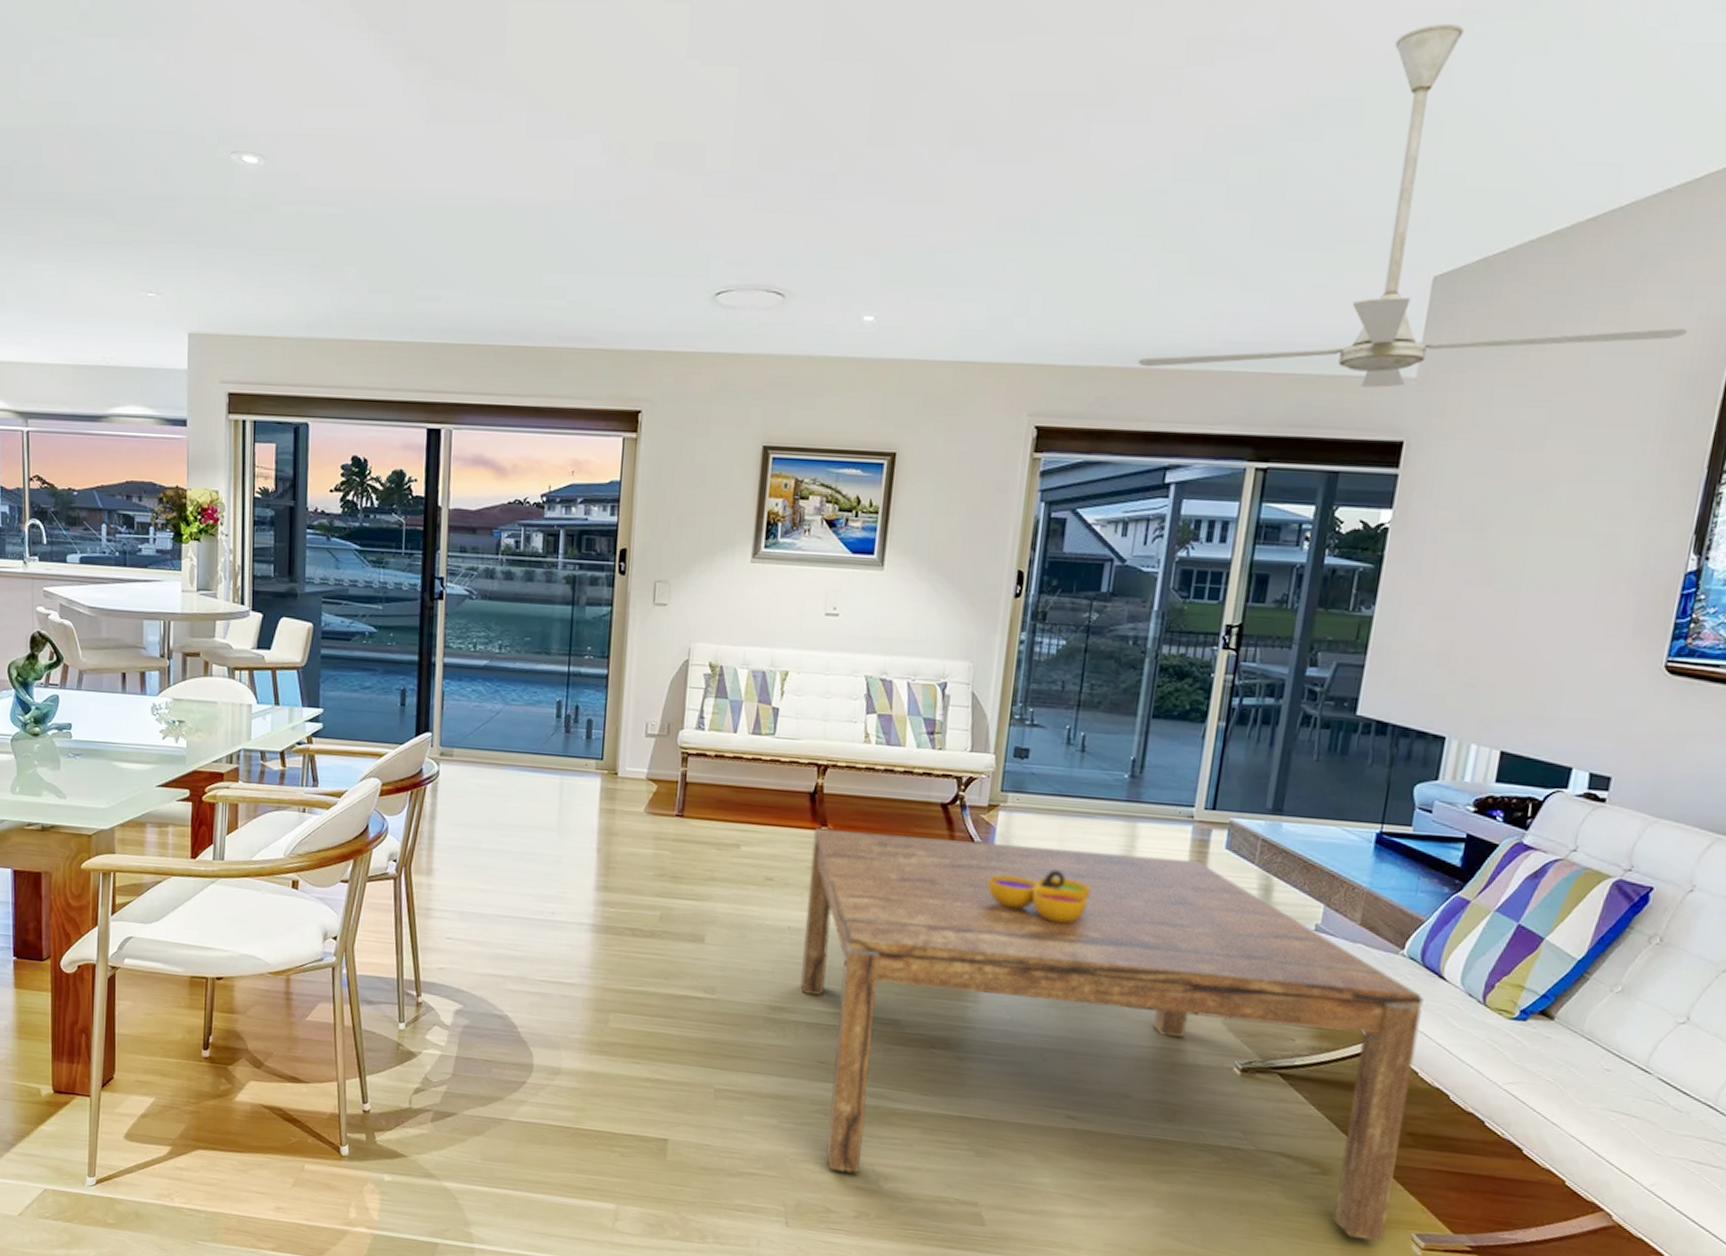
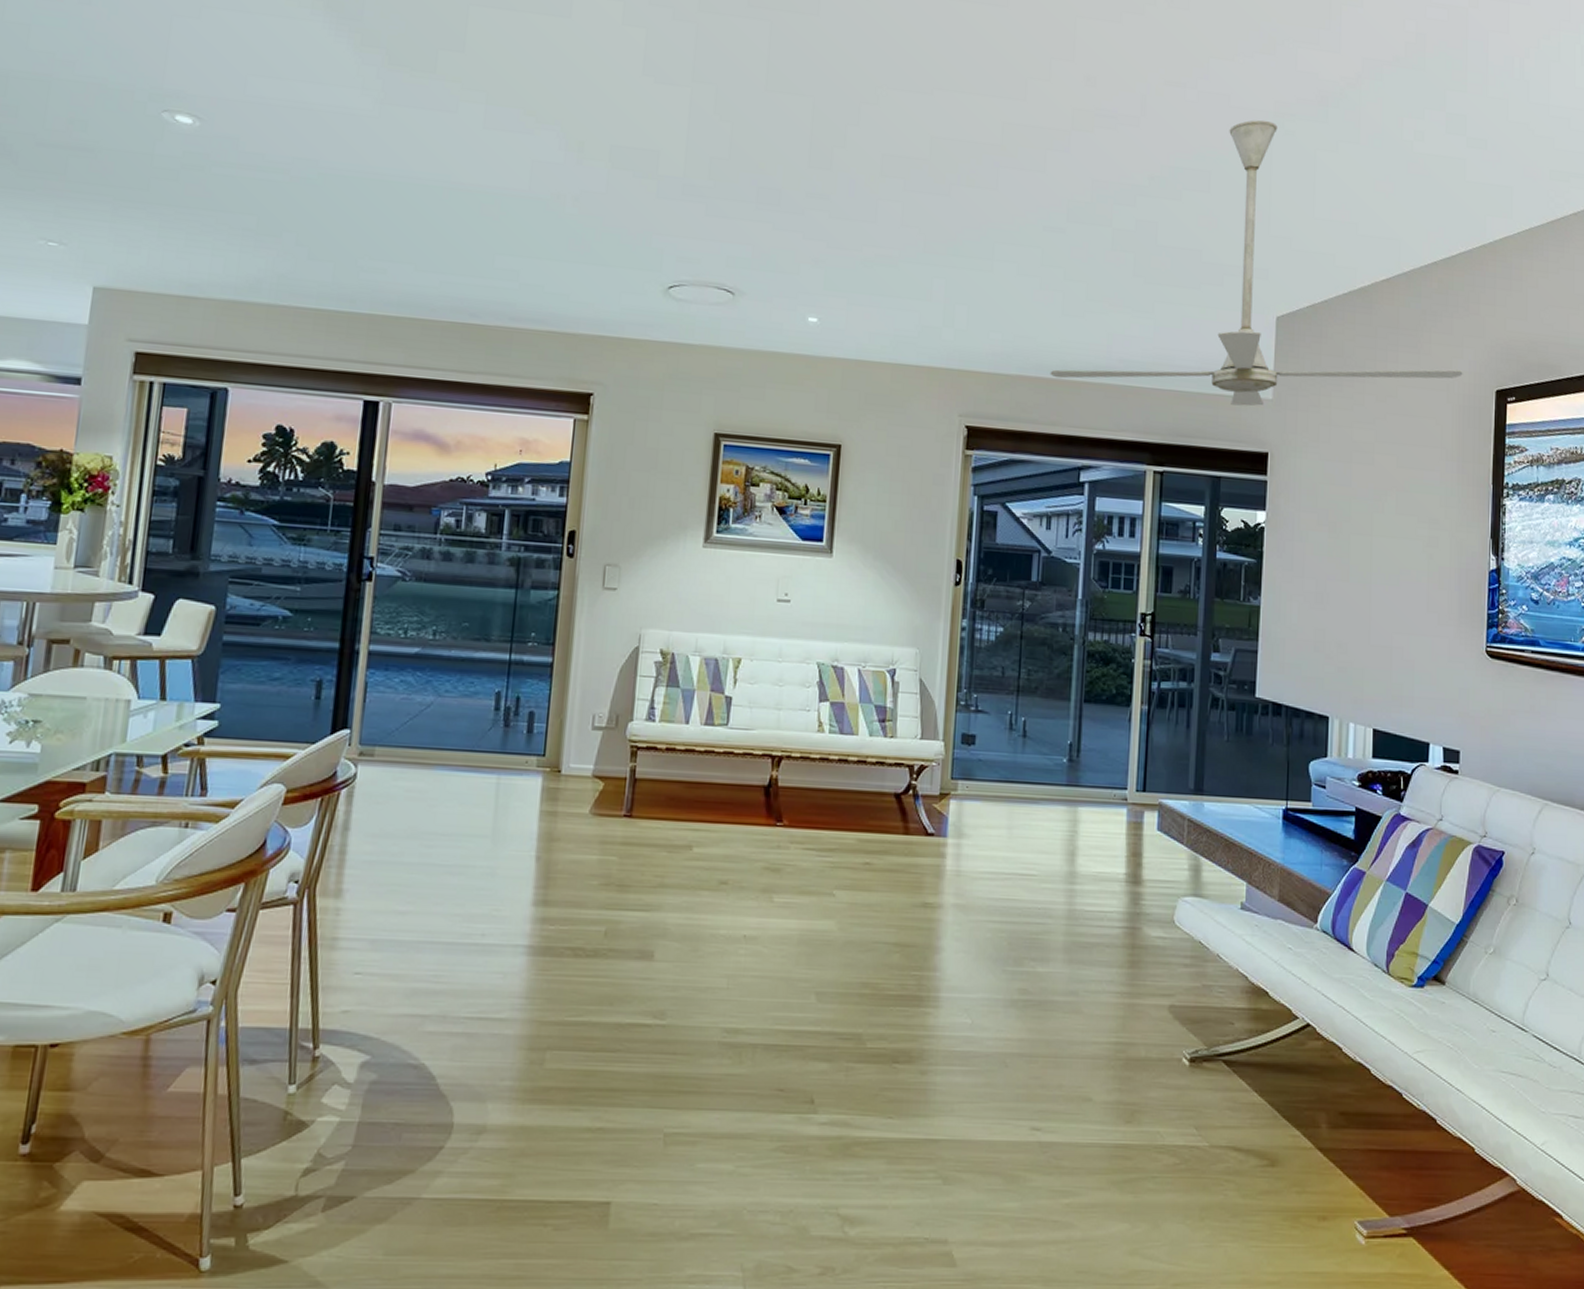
coffee table: present [800,828,1424,1242] -> none [756,824,1338,1235]
decorative bowl: present [987,870,1091,924] -> none [942,859,1040,915]

